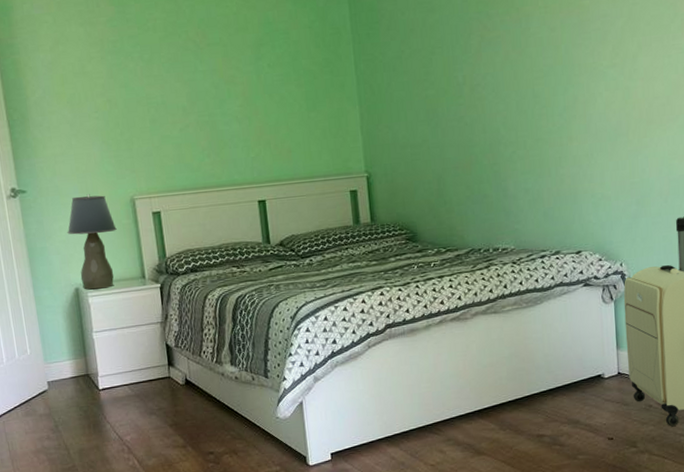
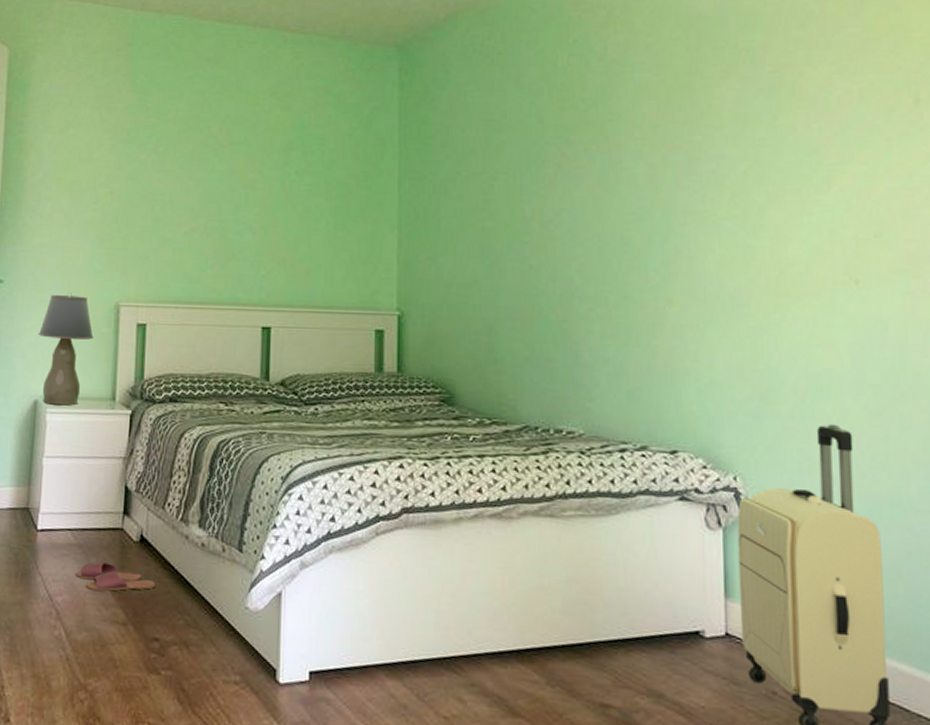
slippers: none [138,404,204,427] -> present [75,562,156,591]

